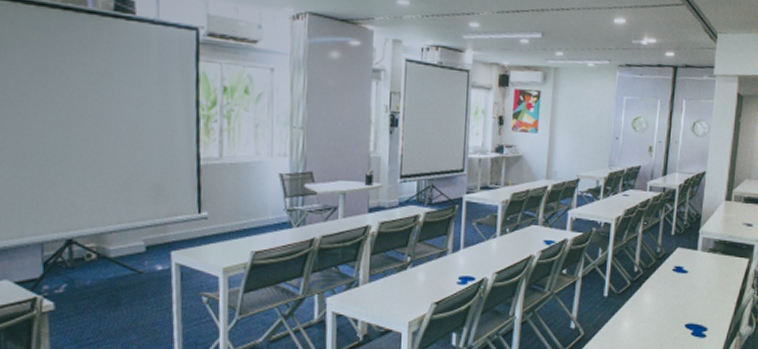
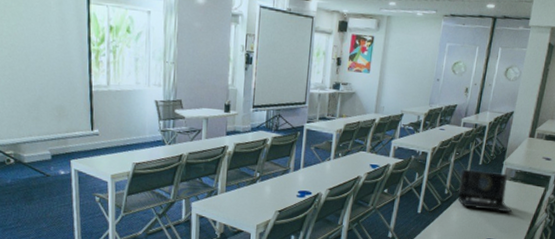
laptop: none [650,241,715,291] -> present [458,169,513,213]

